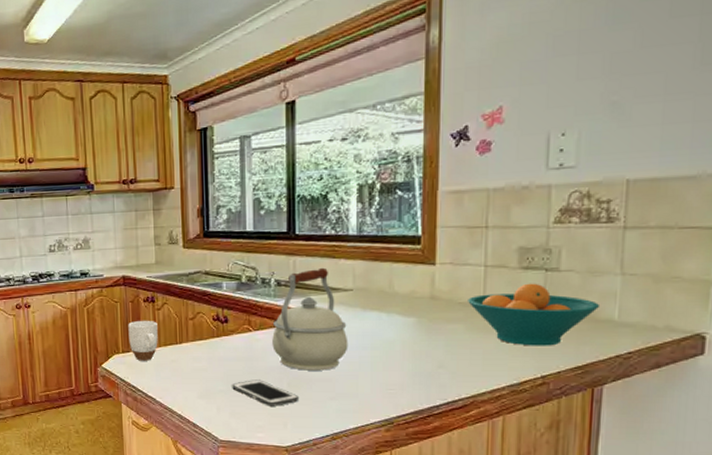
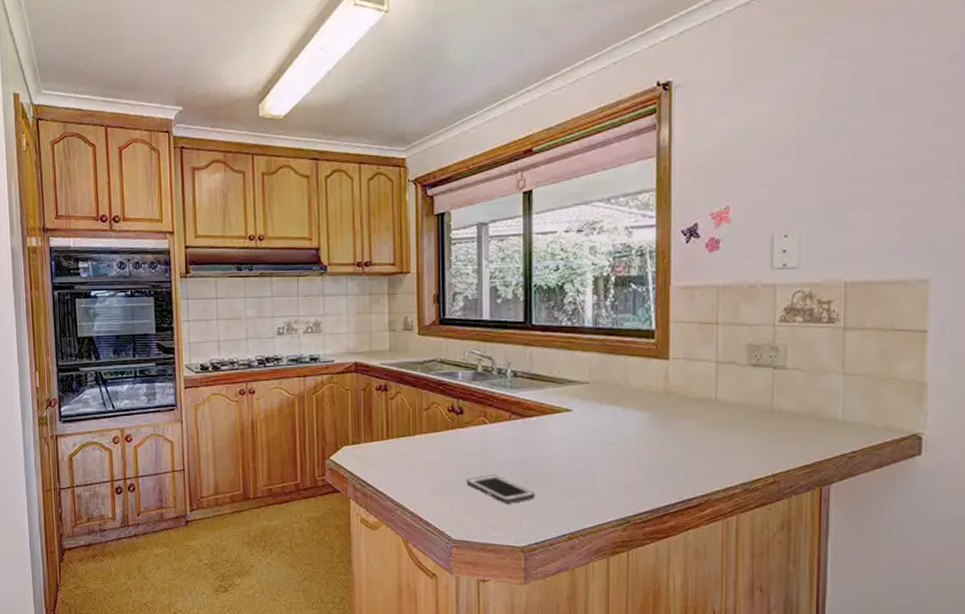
mug: present [128,320,158,361] -> none [359,409,390,453]
kettle: present [272,267,348,371] -> none [508,359,585,466]
fruit bowl: present [468,283,601,346] -> none [701,380,825,444]

